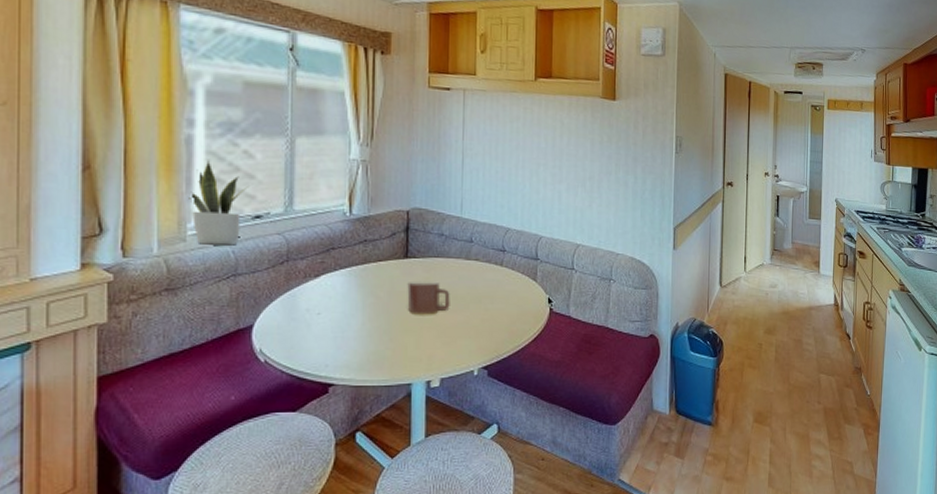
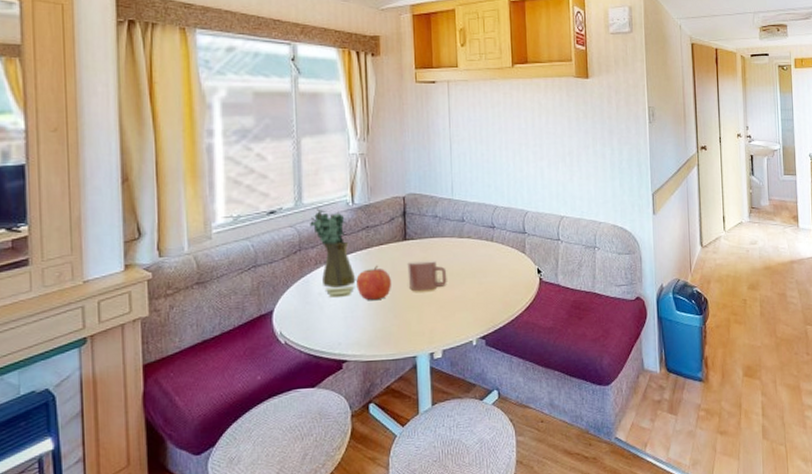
potted plant: present [189,160,250,247] -> none [212,165,264,242]
vase: none [301,216,350,316] -> present [310,208,356,299]
fruit: none [349,282,388,320] -> present [356,265,391,300]

